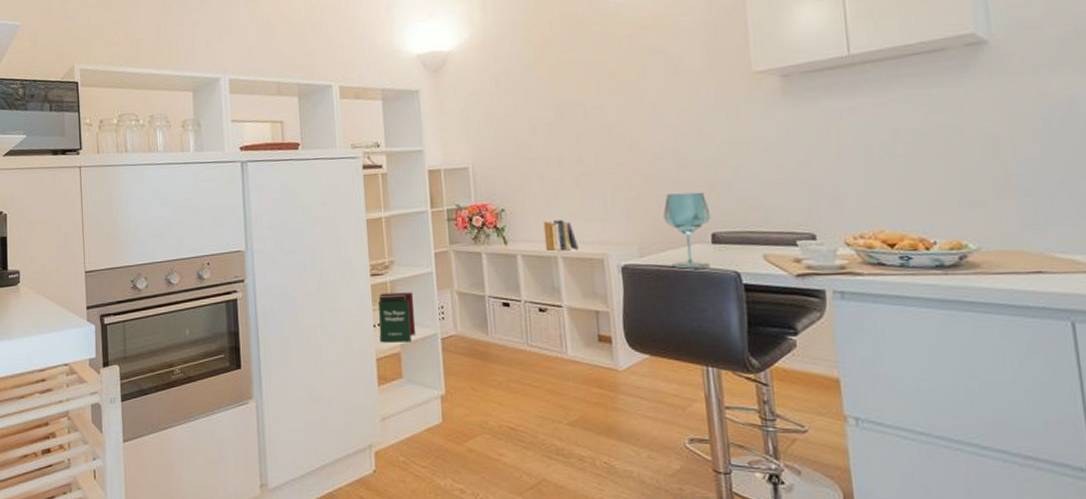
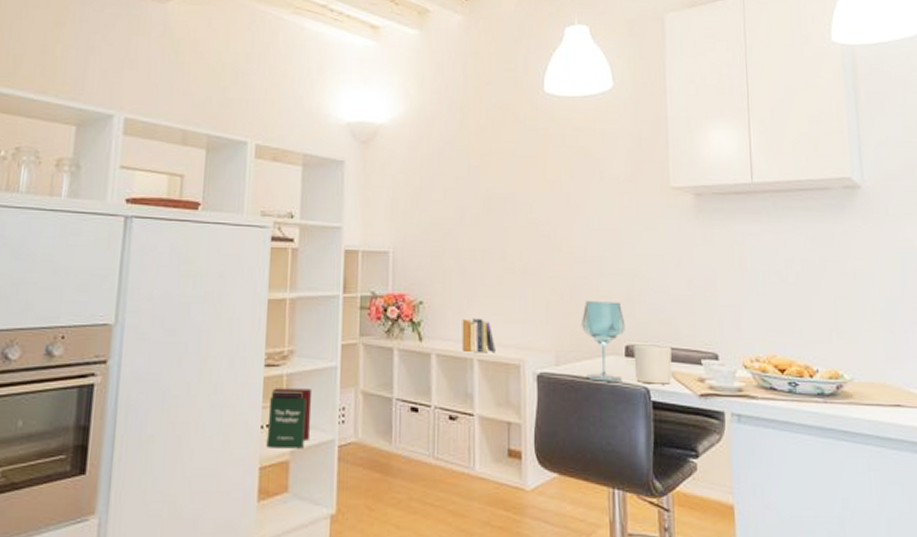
mug: none [720,229,764,268] -> present [634,344,672,384]

